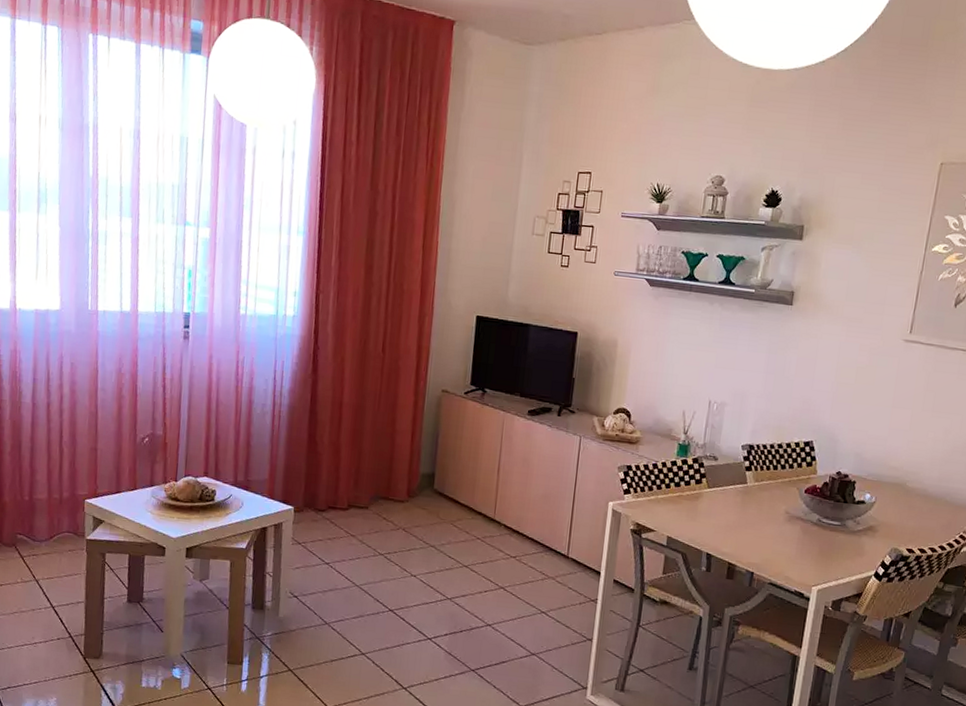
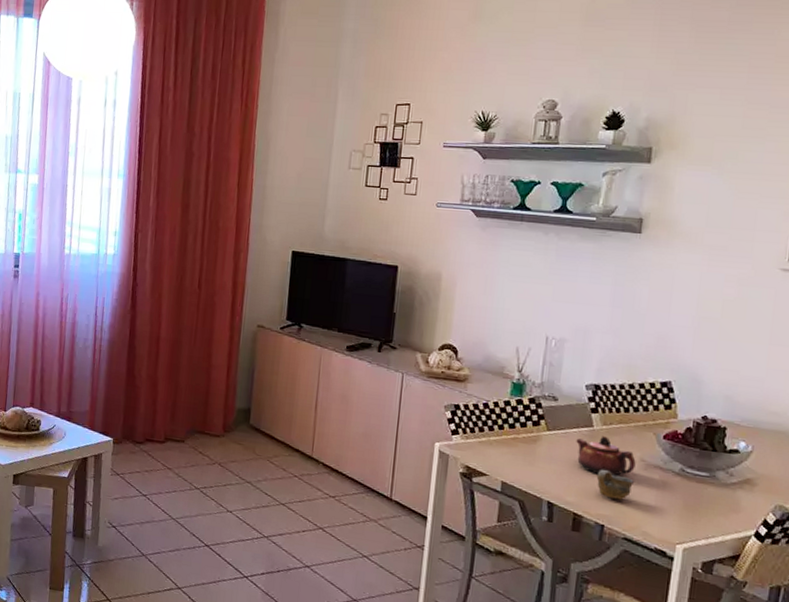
teapot: none [732,492,782,528] -> present [576,436,636,476]
cup: none [748,522,779,549] -> present [596,470,634,500]

